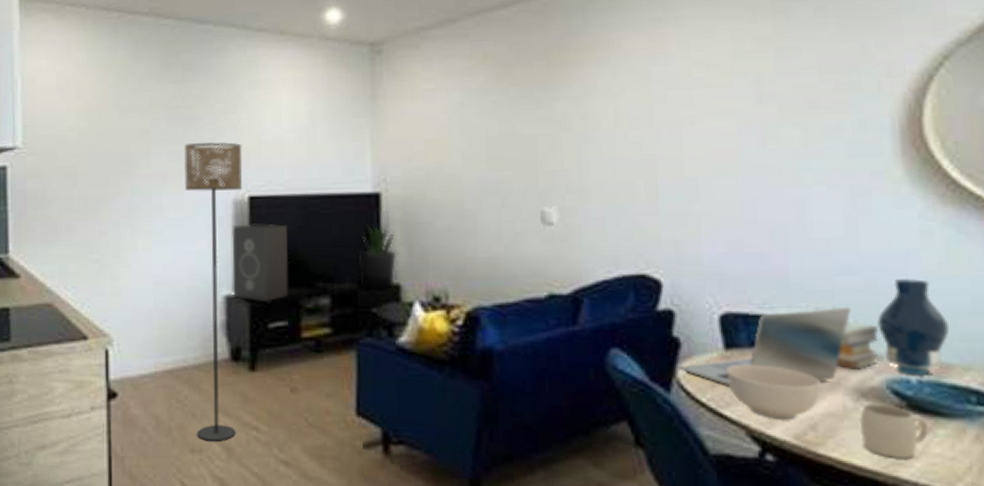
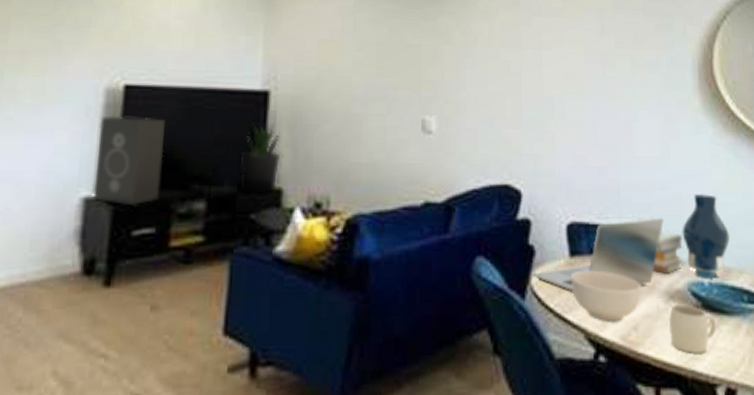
floor lamp: present [183,142,243,441] -> none [28,19,123,375]

